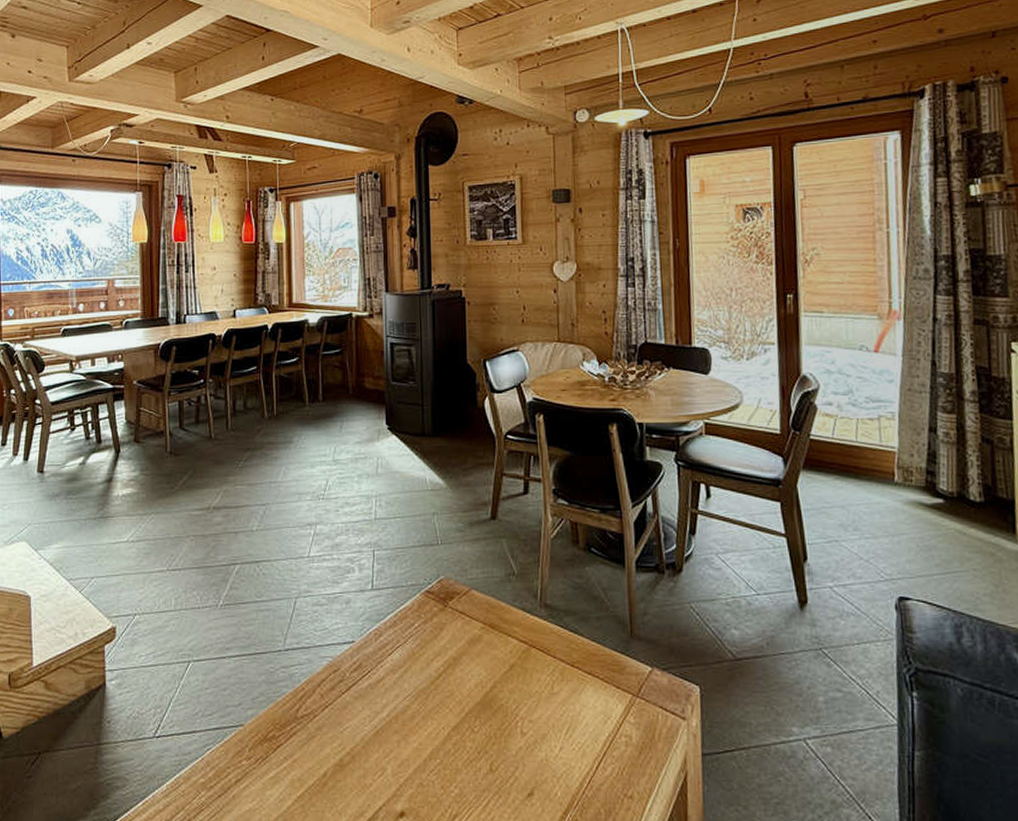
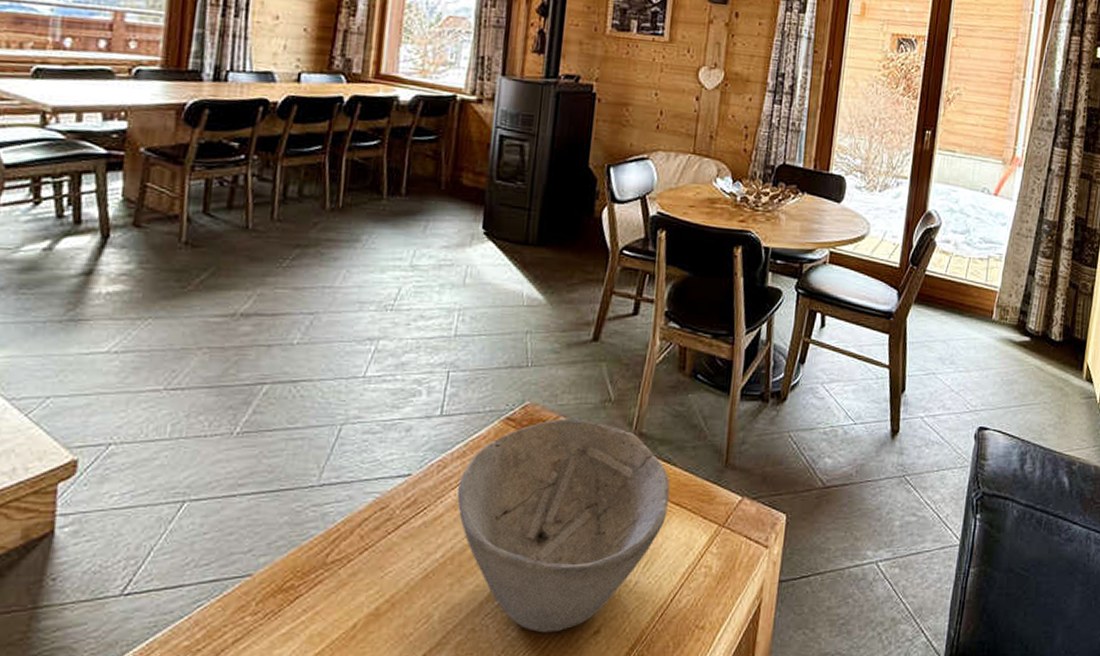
bowl: none [394,591,582,792] -> present [457,418,670,633]

